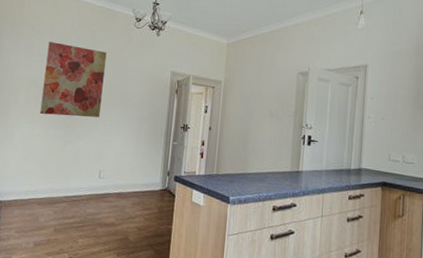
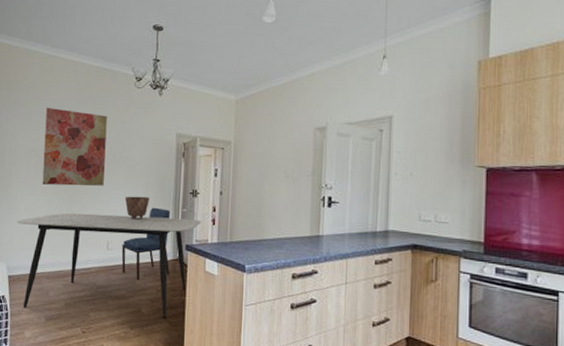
dining table: none [11,141,190,247] -> present [17,213,201,320]
dining chair: none [112,139,162,209] -> present [121,207,171,281]
ceramic pot: none [118,128,143,151] -> present [124,196,150,220]

